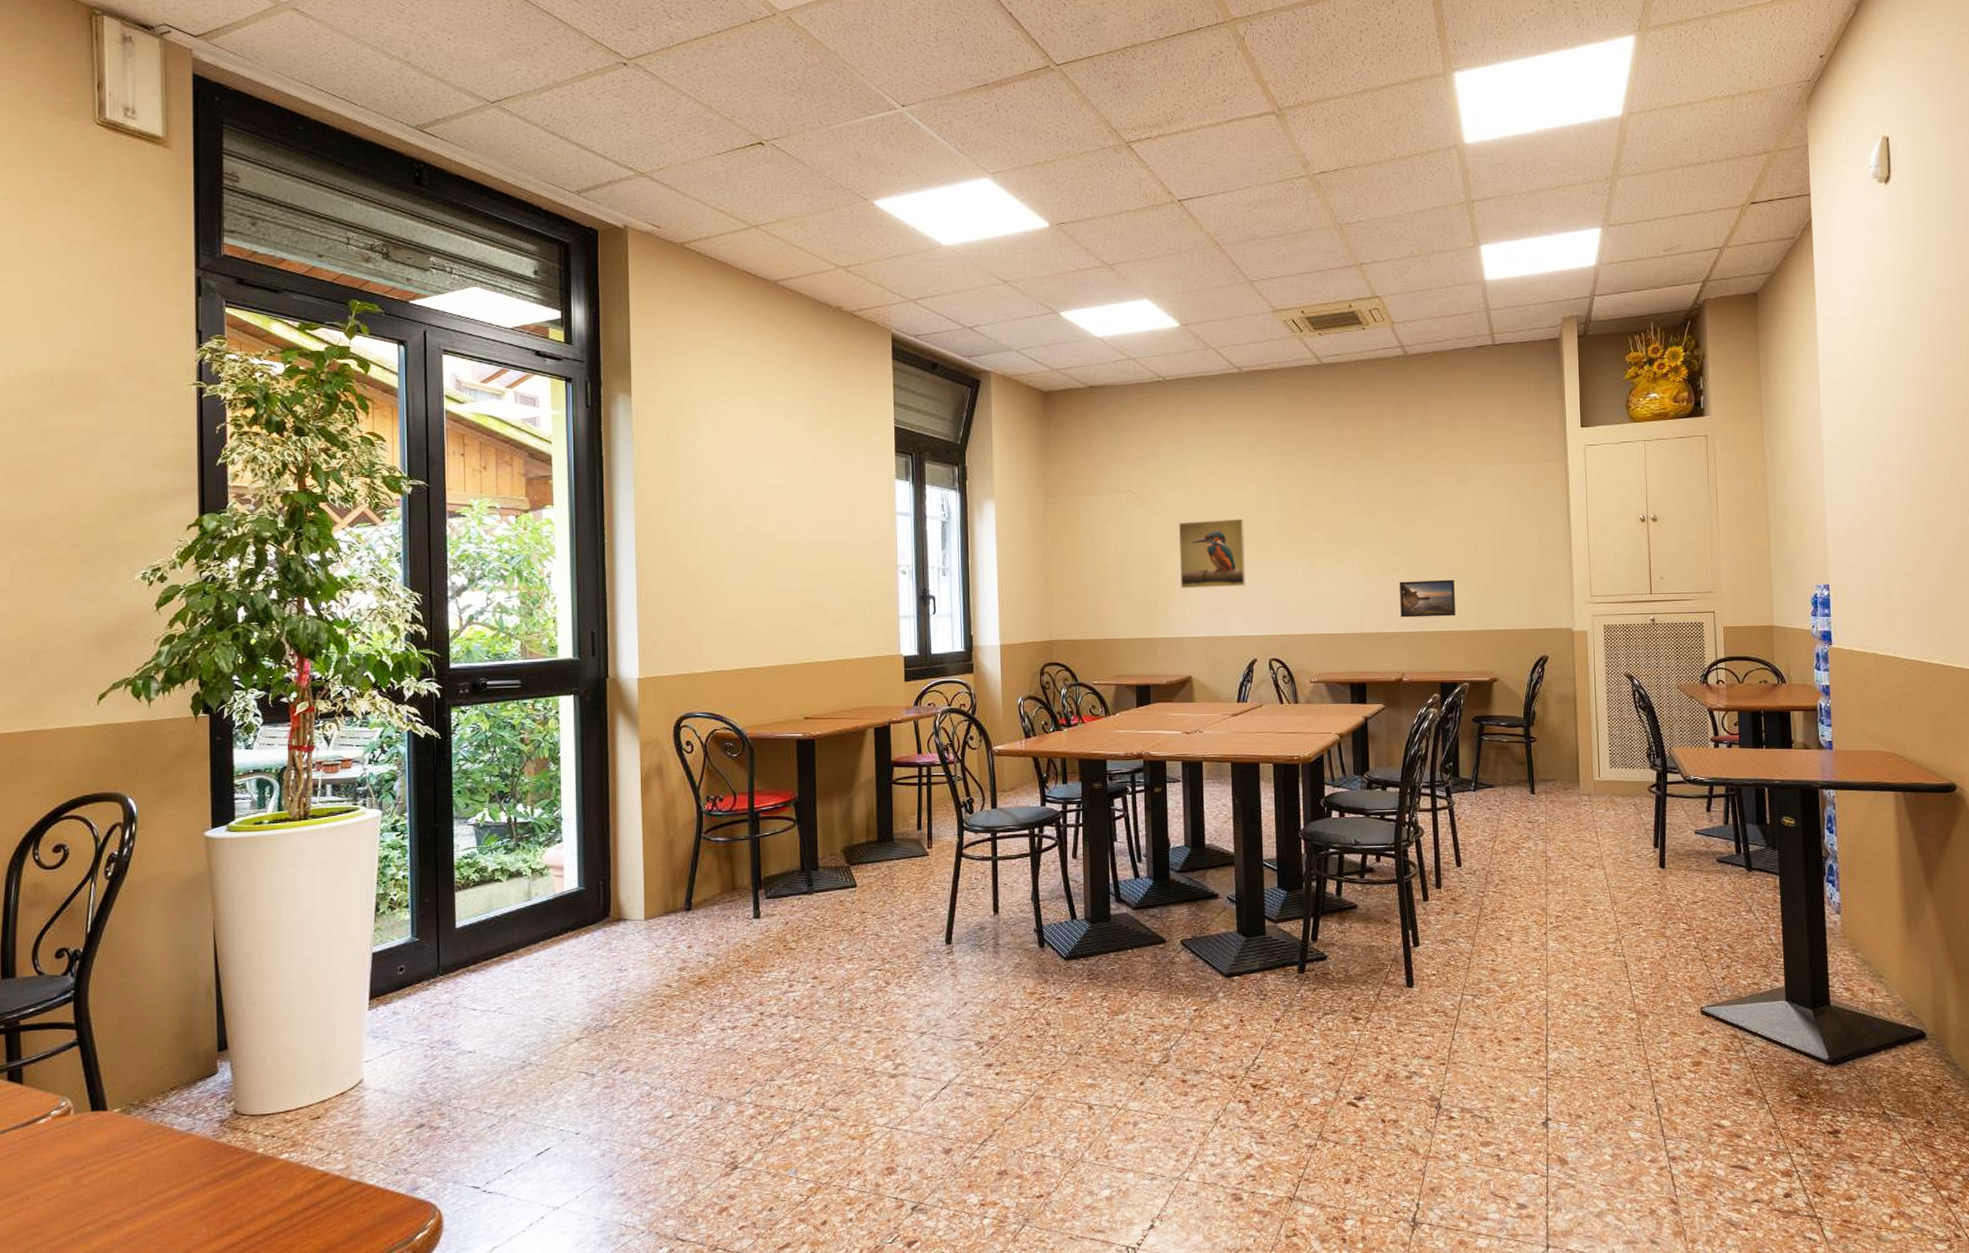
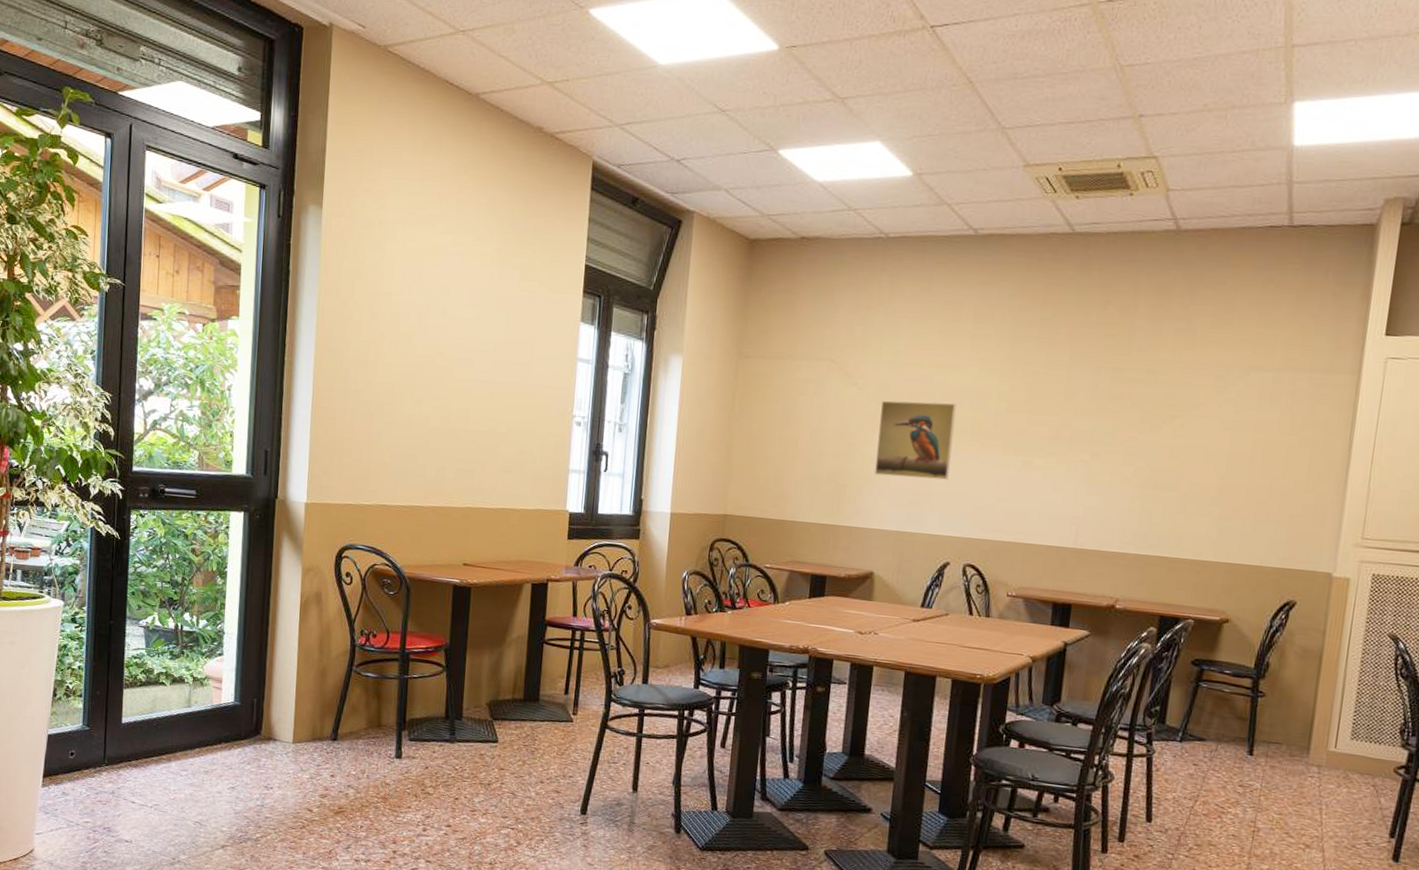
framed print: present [1400,579,1456,618] -> none [1124,495,1196,543]

